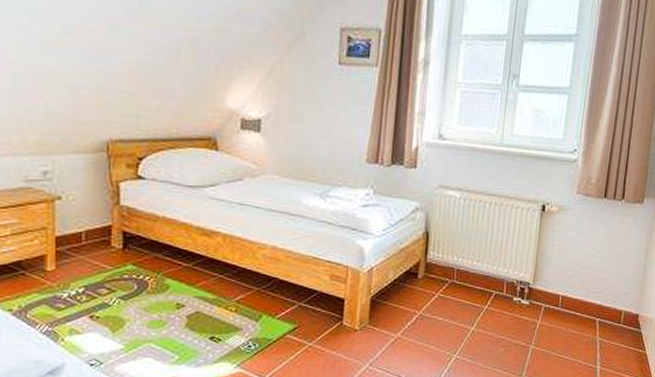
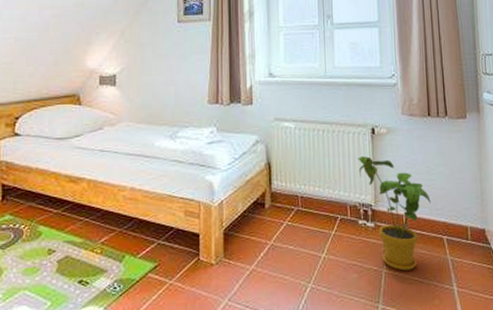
house plant: none [521,232,591,348] -> present [358,155,431,271]

